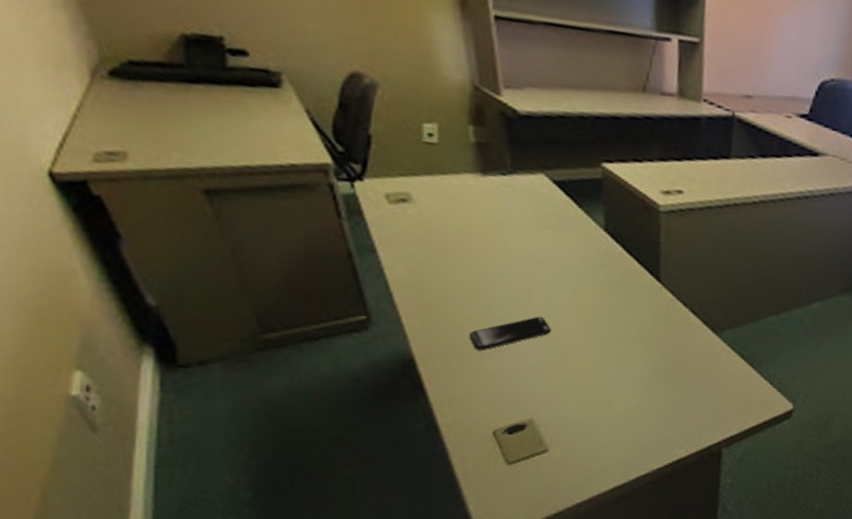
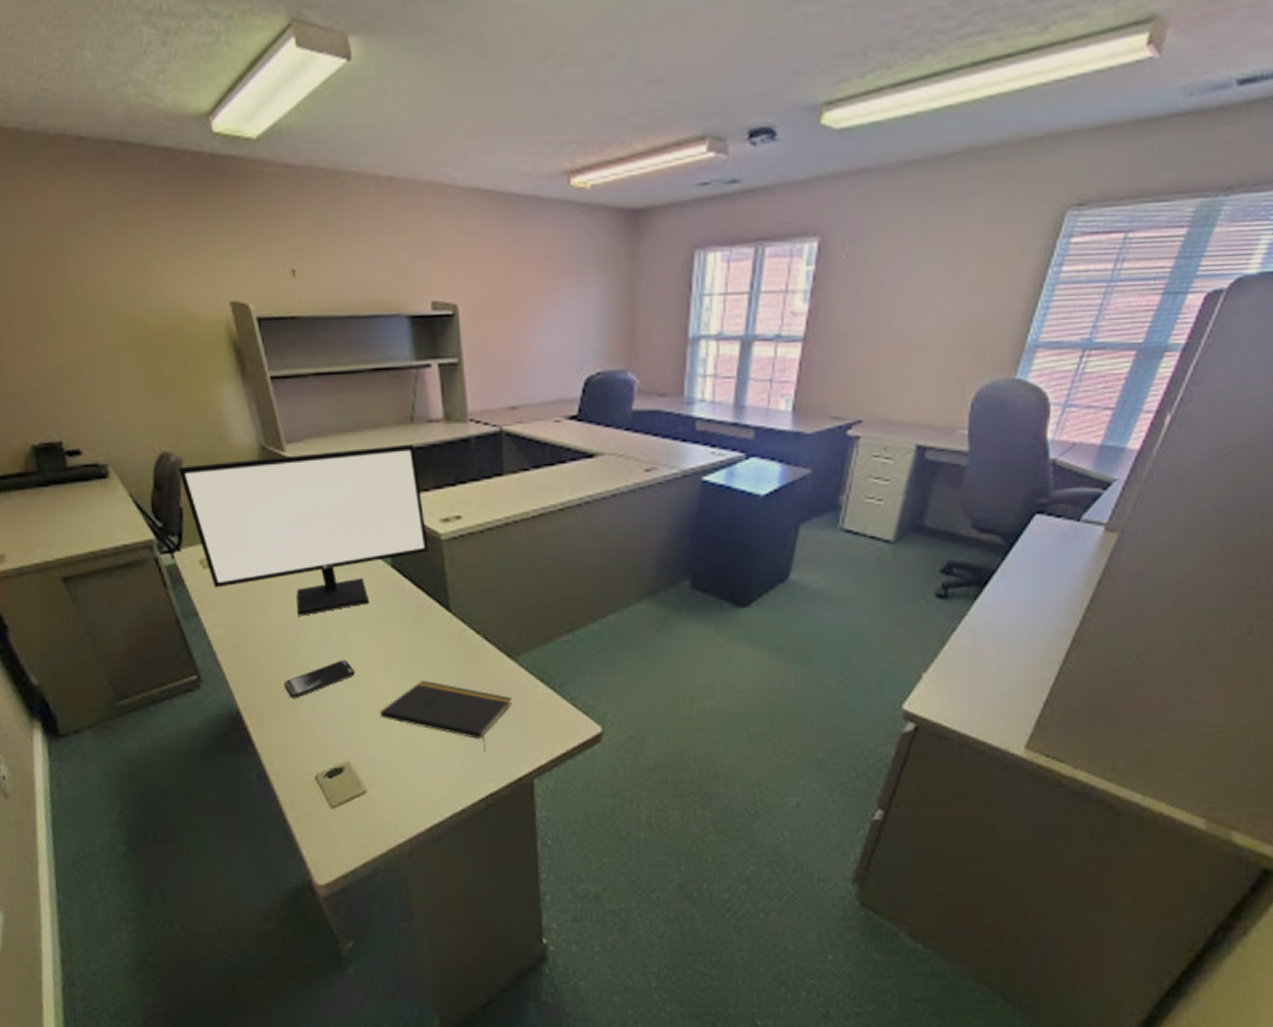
monitor: none [371,90,646,268] -> present [178,444,429,616]
notepad: none [572,345,711,420] -> present [379,680,512,752]

